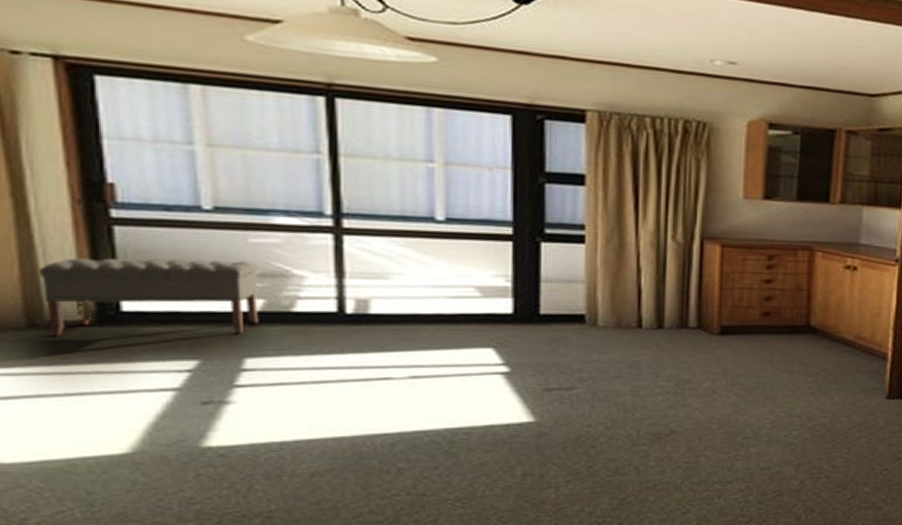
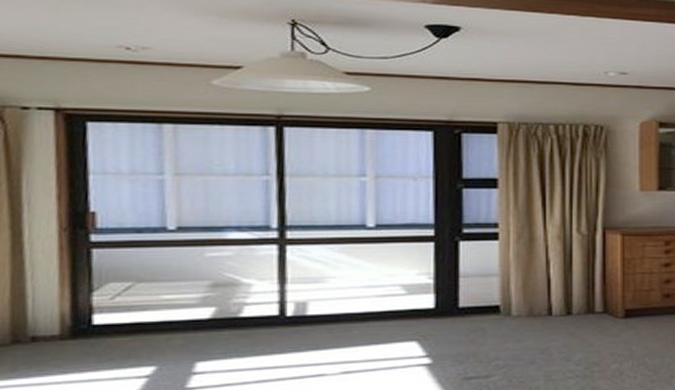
bench: present [39,257,259,337] -> none [26,272,212,351]

